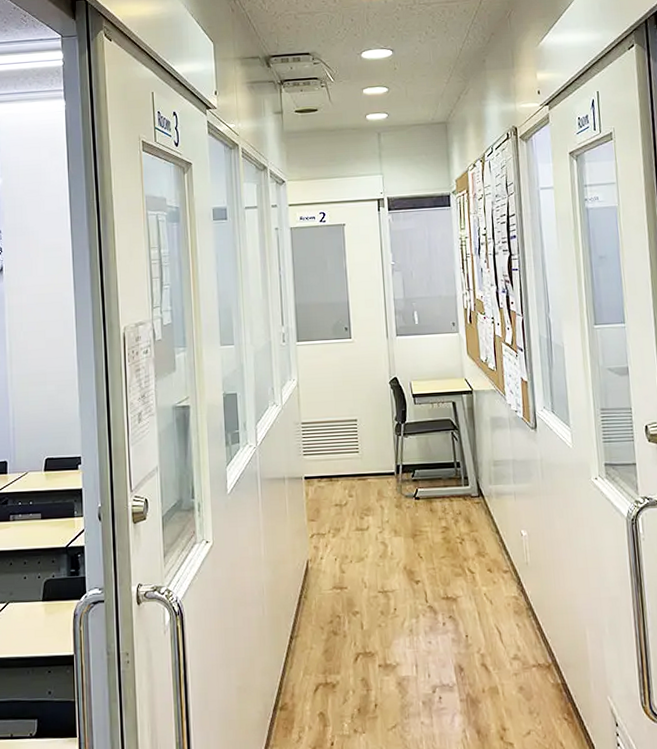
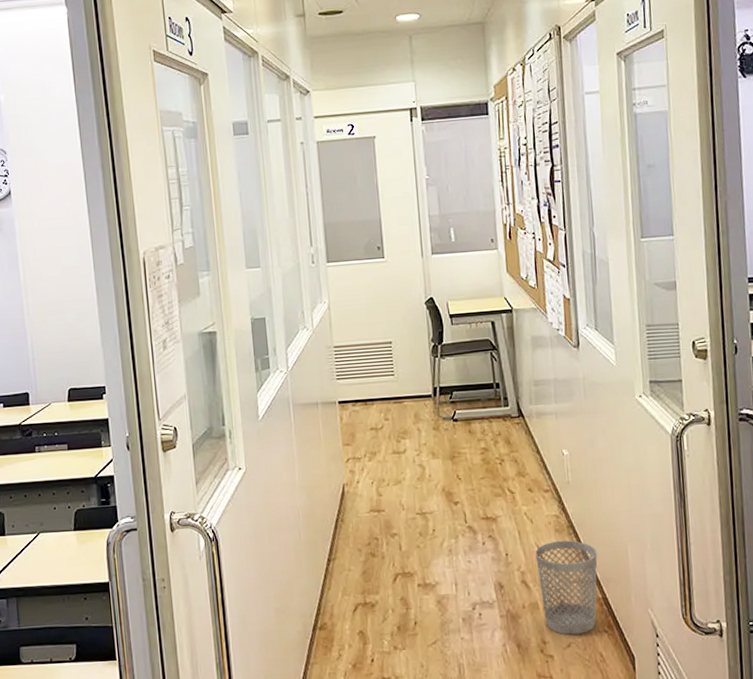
wastebasket: none [495,623,557,722] -> present [535,540,598,635]

